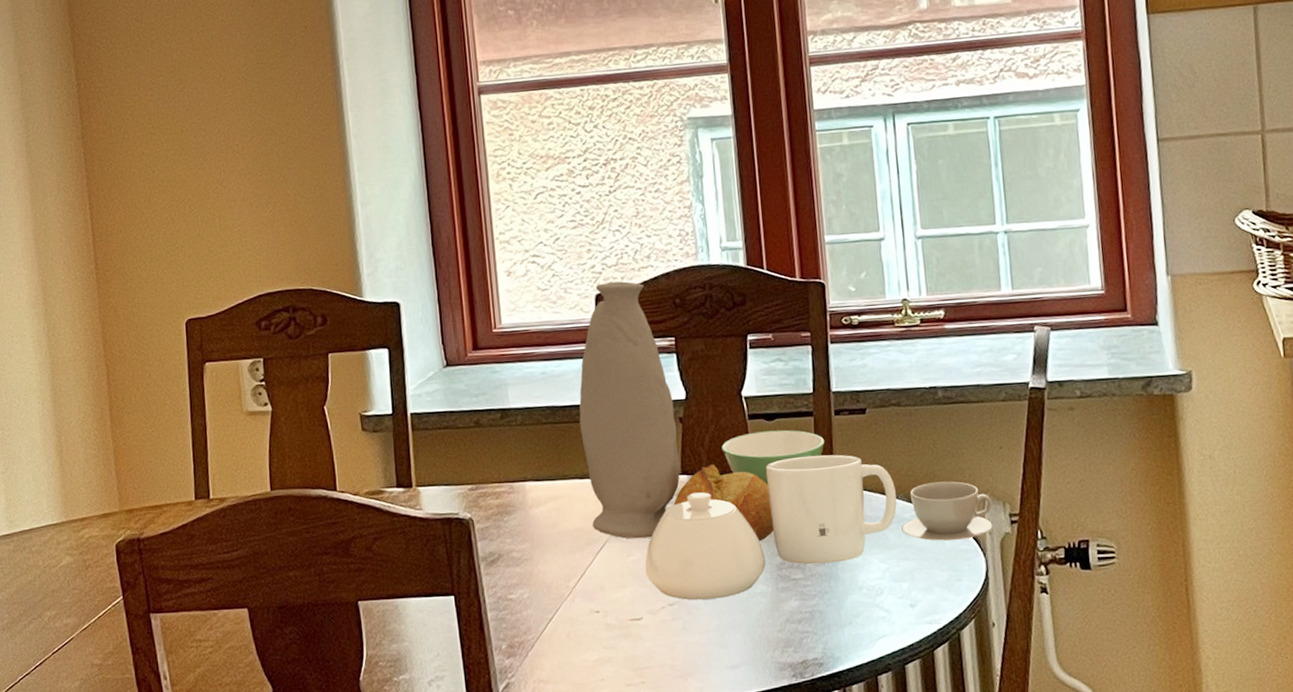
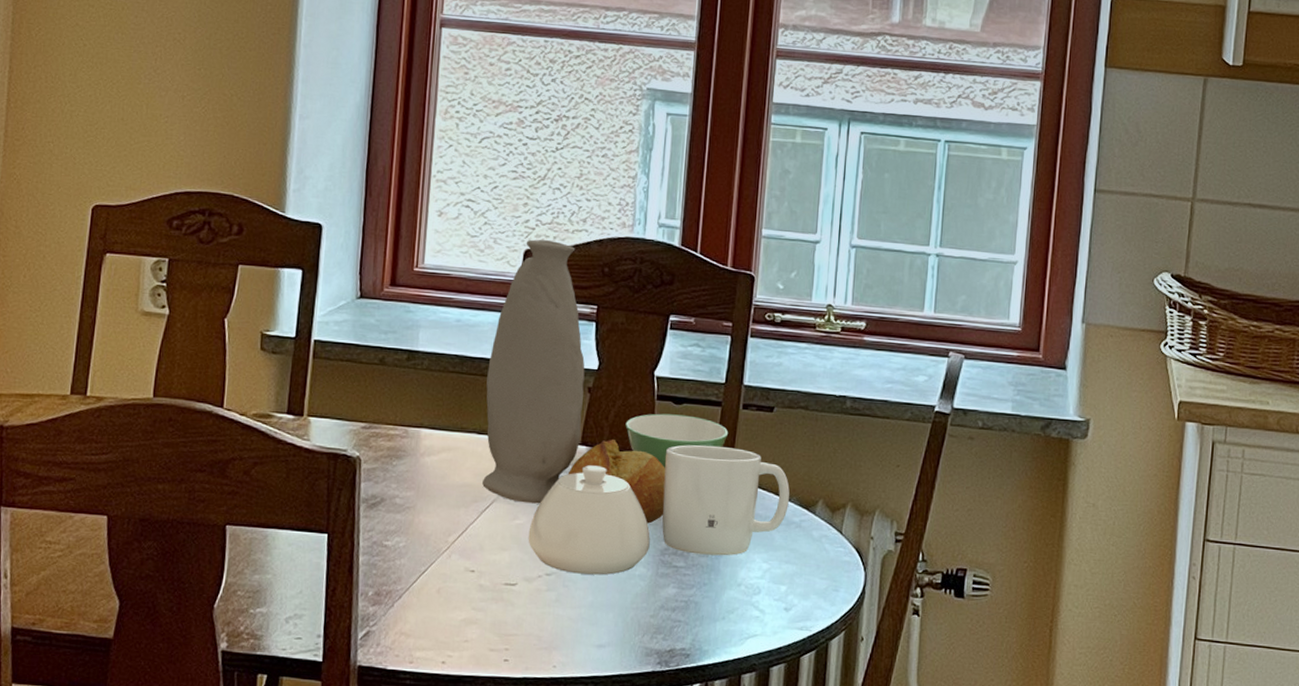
teacup: present [901,481,994,541] -> none [789,490,880,551]

